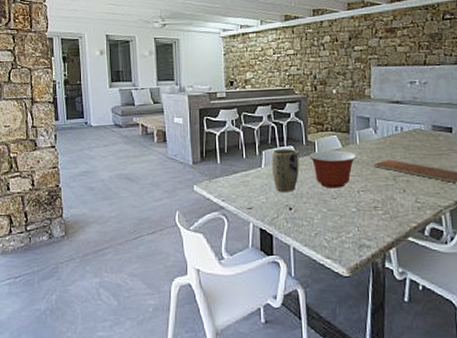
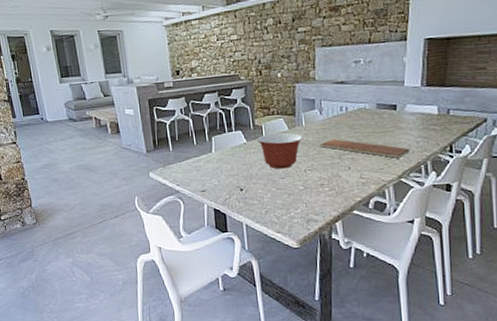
plant pot: present [272,149,299,192] -> none [221,133,248,175]

